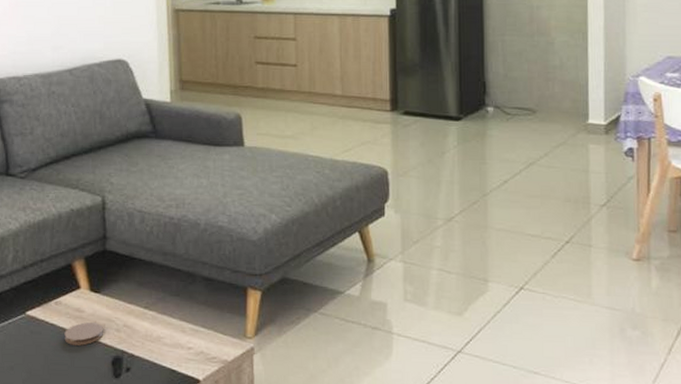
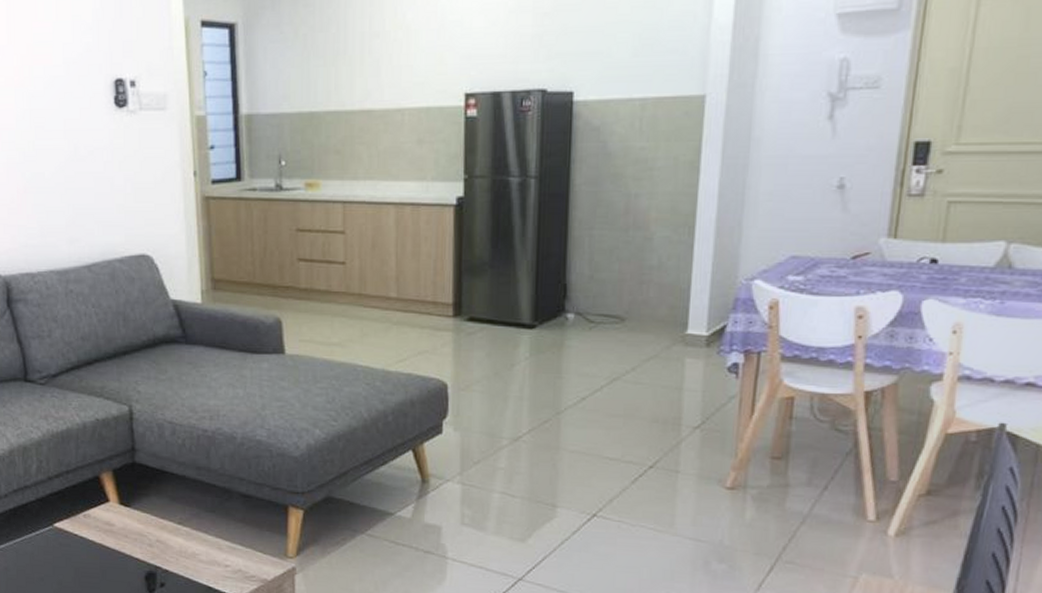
coaster: present [64,322,103,346] -> none [94,536,135,559]

